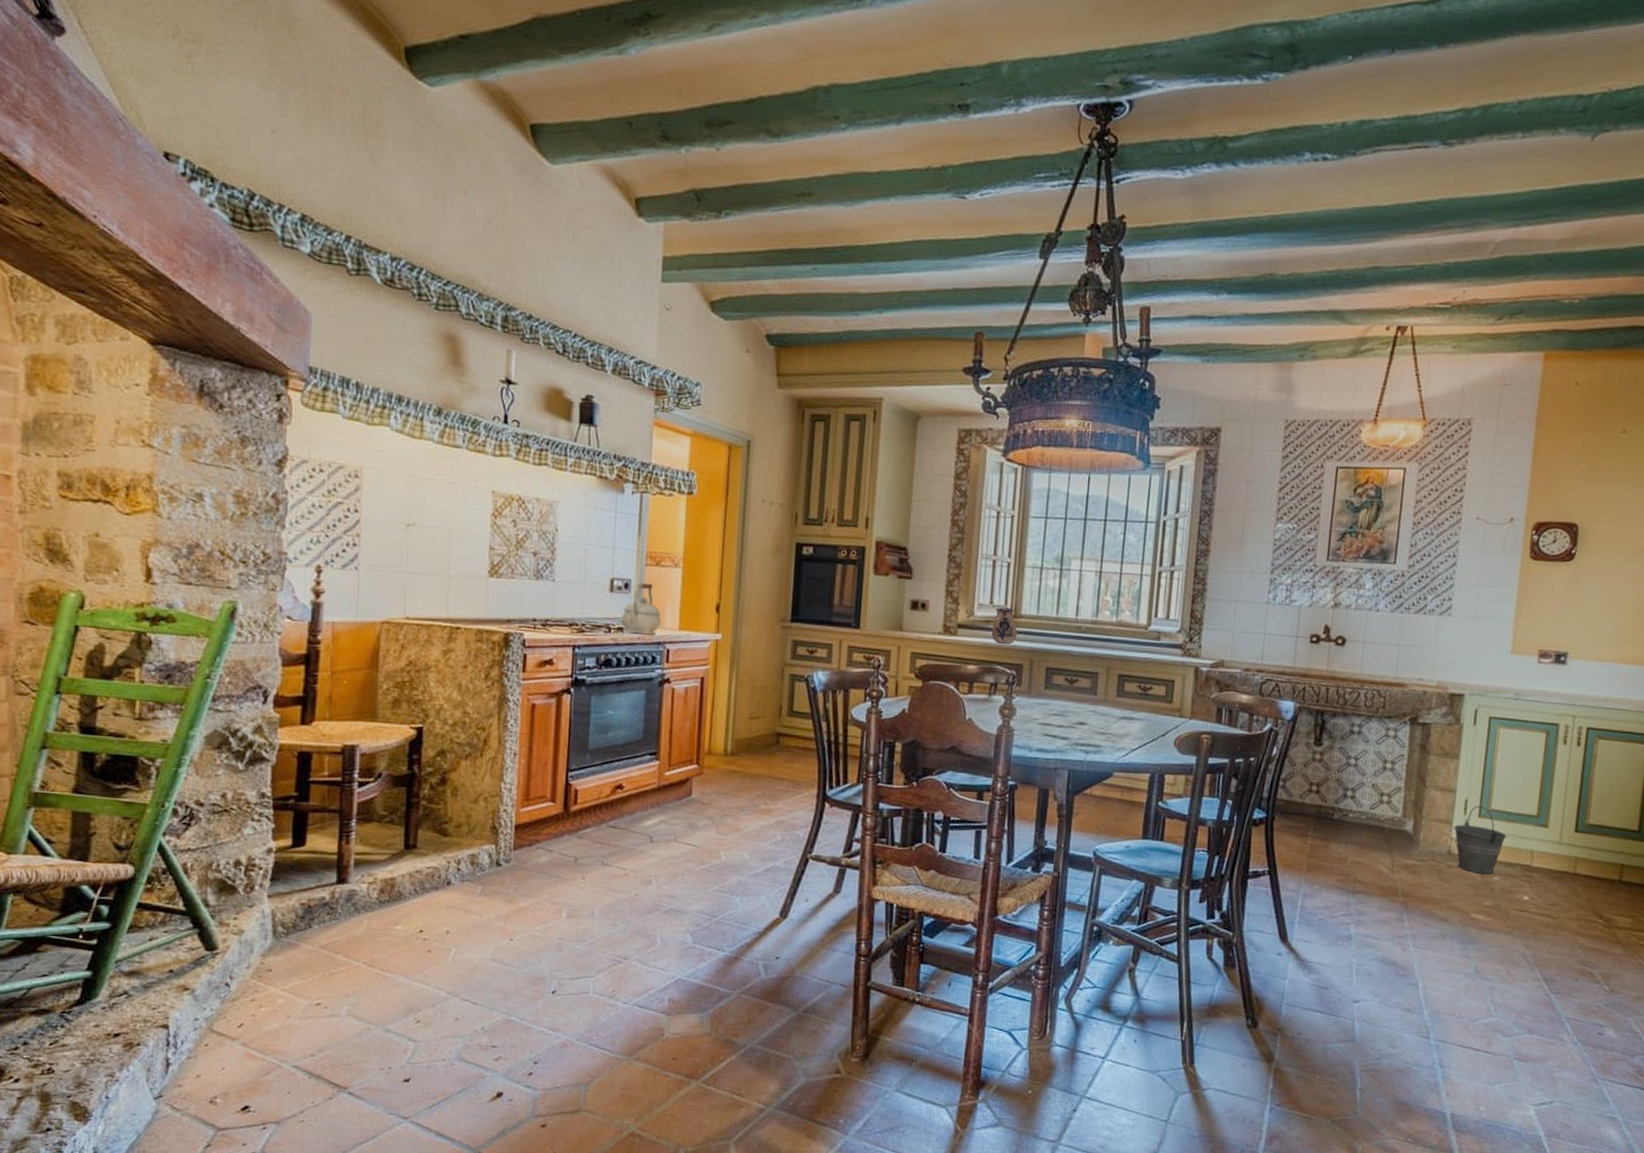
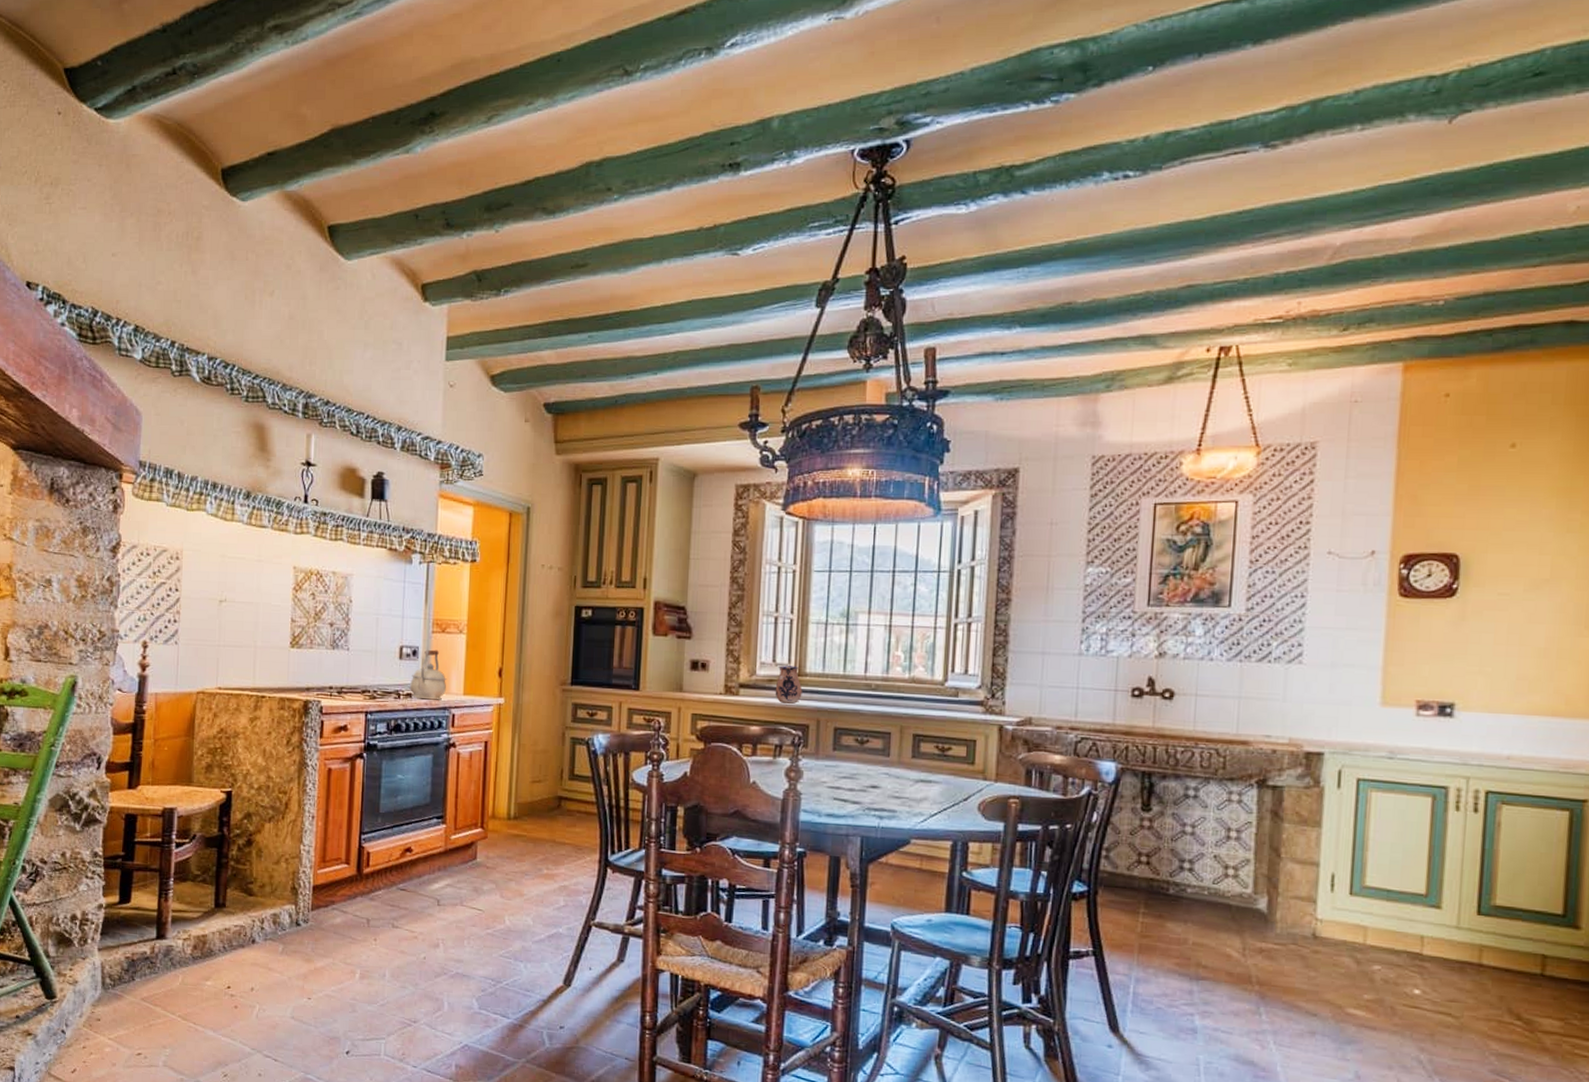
bucket: present [1454,806,1507,874] -> none [1319,882,1388,962]

